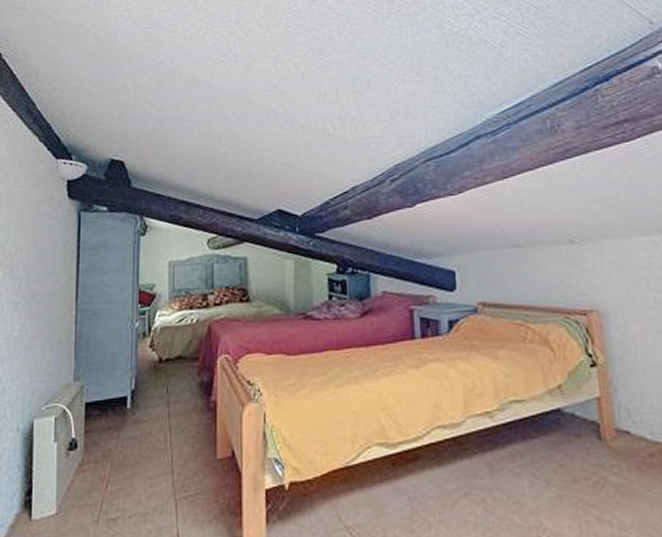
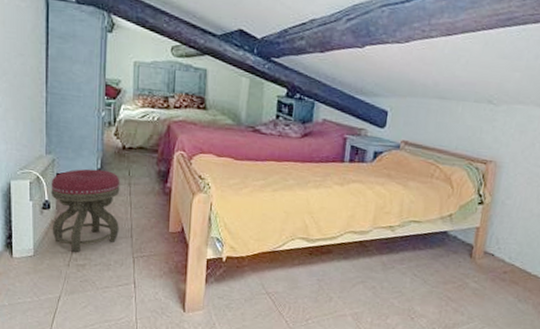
stool: none [78,391,158,504] -> present [51,168,120,253]

